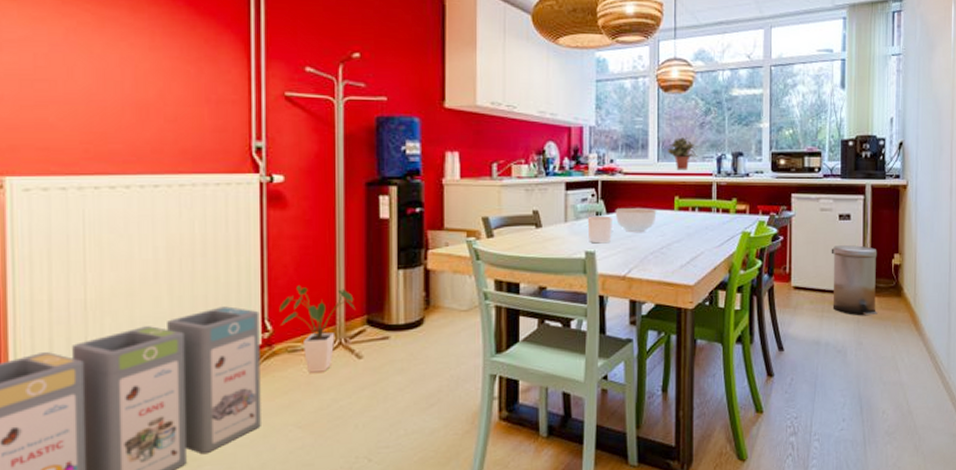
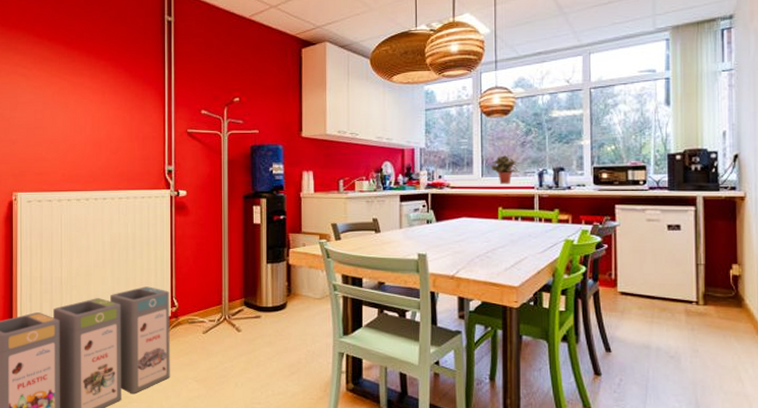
house plant: present [279,286,356,373] -> none [183,273,236,340]
mug: present [587,215,612,244] -> none [419,223,441,247]
bowl: present [615,208,657,233] -> none [444,217,482,239]
pedal bin: present [831,245,878,316] -> none [659,255,715,325]

